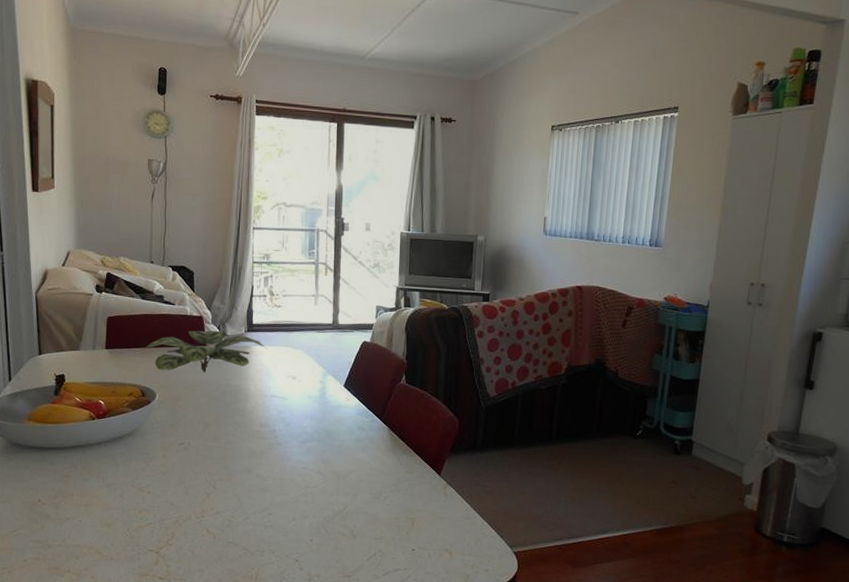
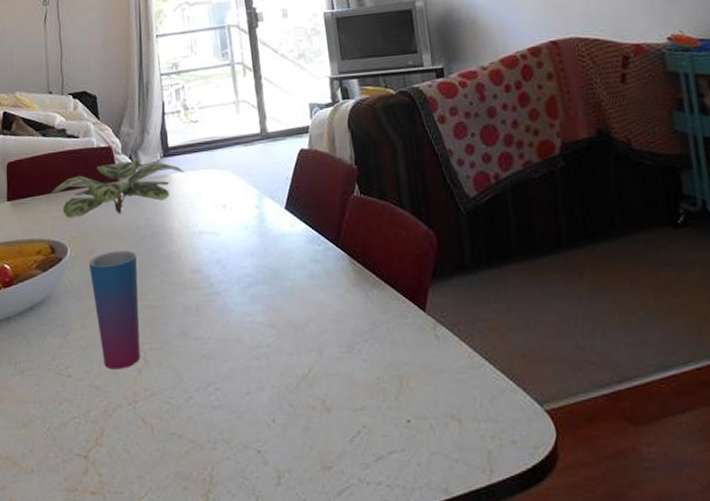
cup: none [174,401,216,492] -> present [89,250,141,370]

